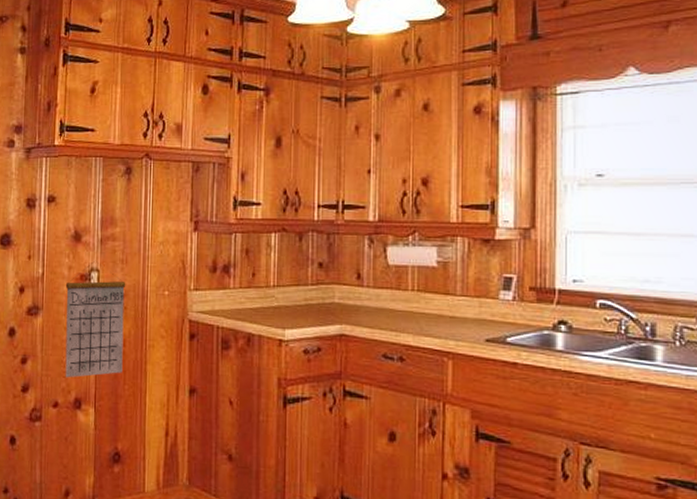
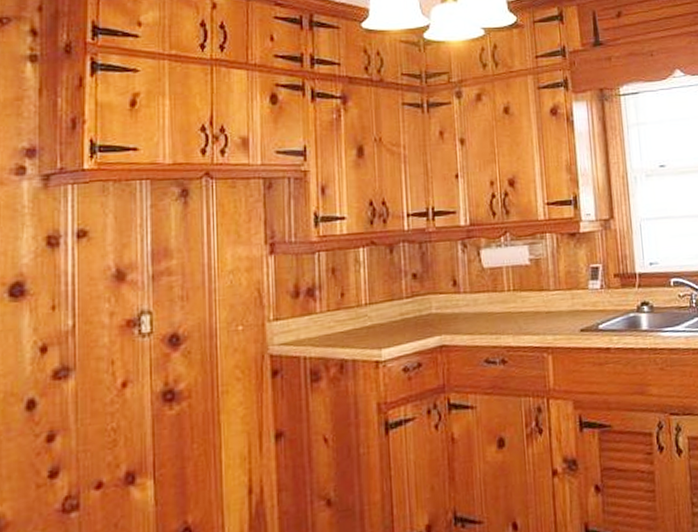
calendar: present [65,260,126,378] -> none [106,300,189,450]

